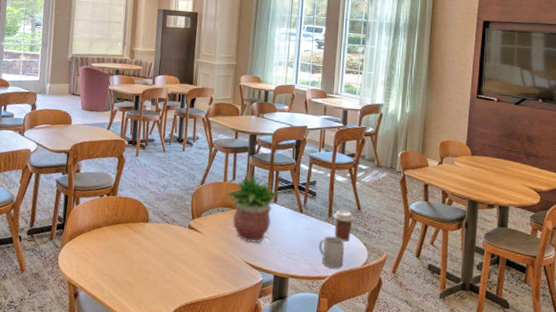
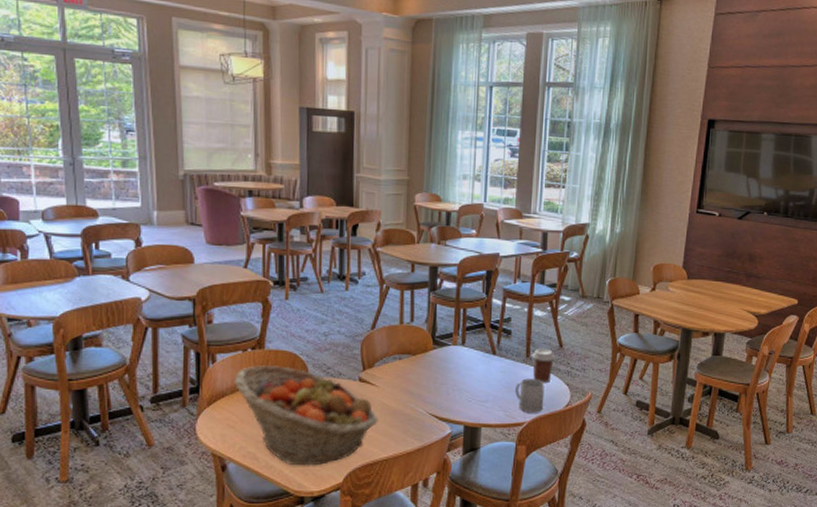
fruit basket: none [91,208,202,301] -> present [234,364,378,466]
potted plant: present [225,172,280,243] -> none [402,311,469,392]

